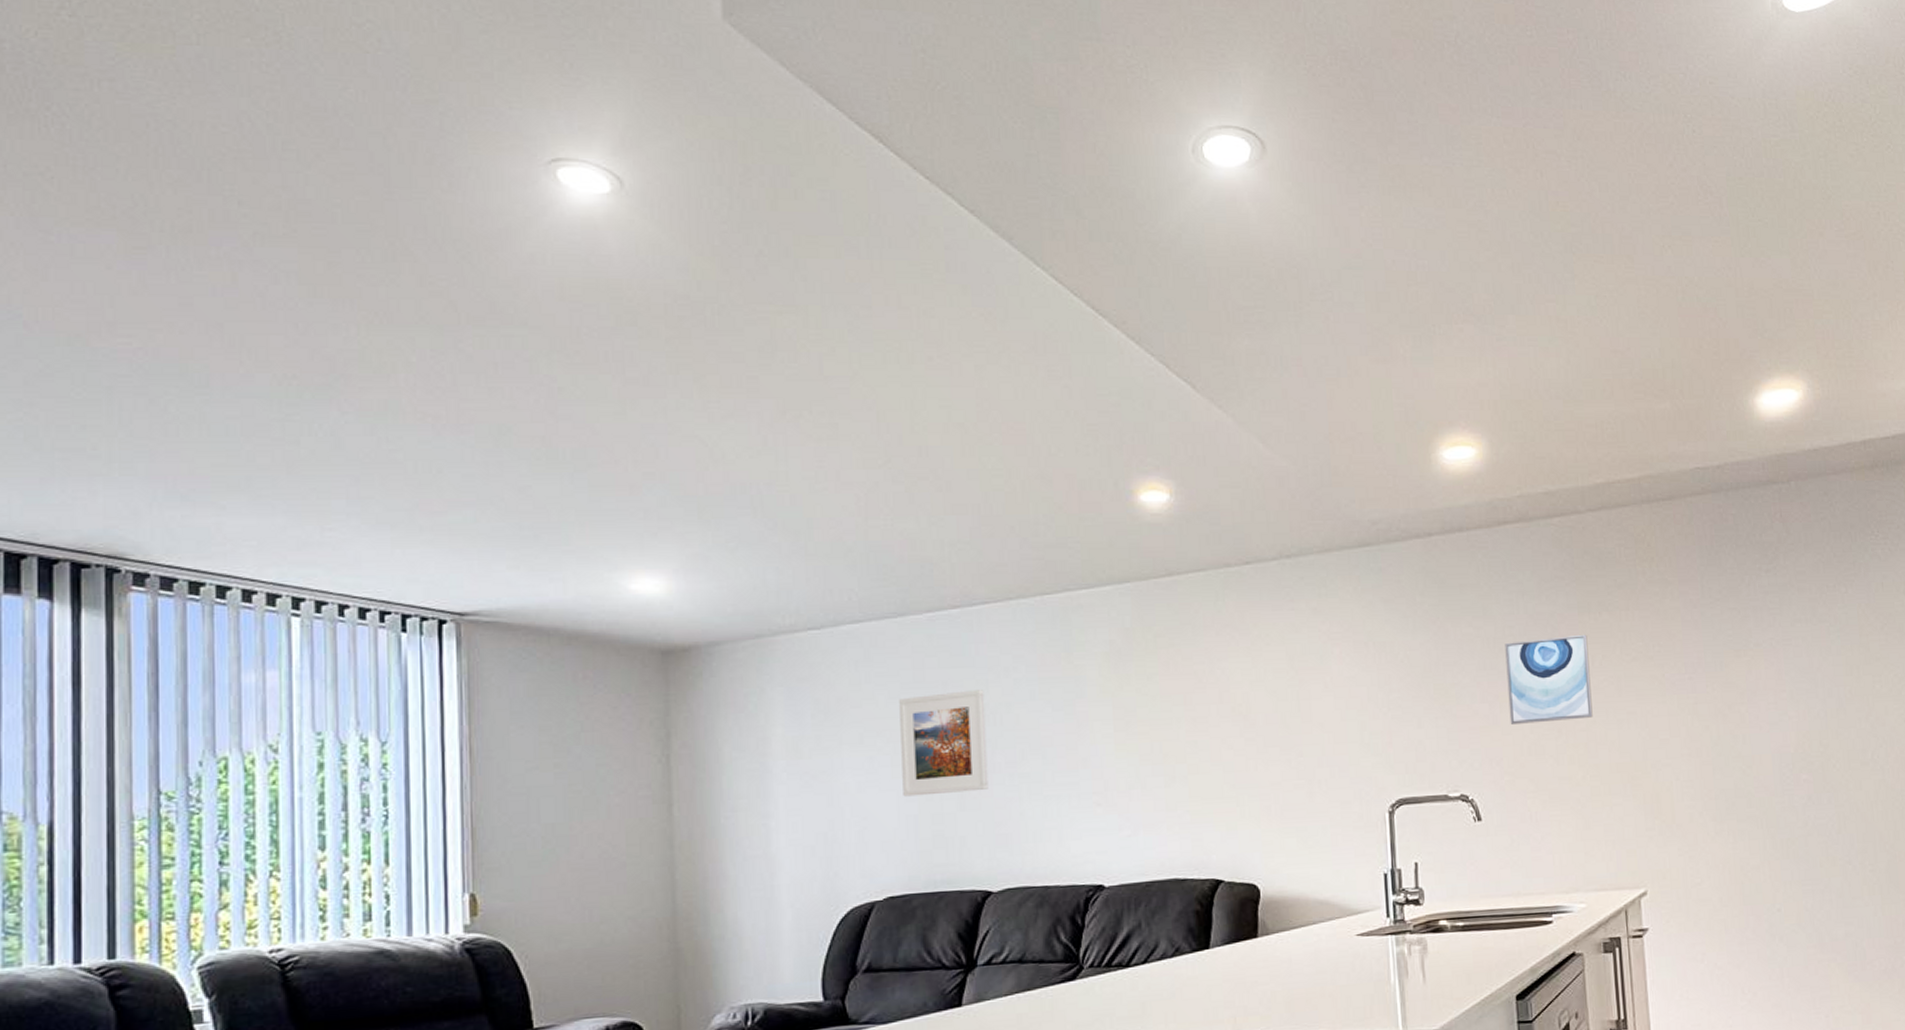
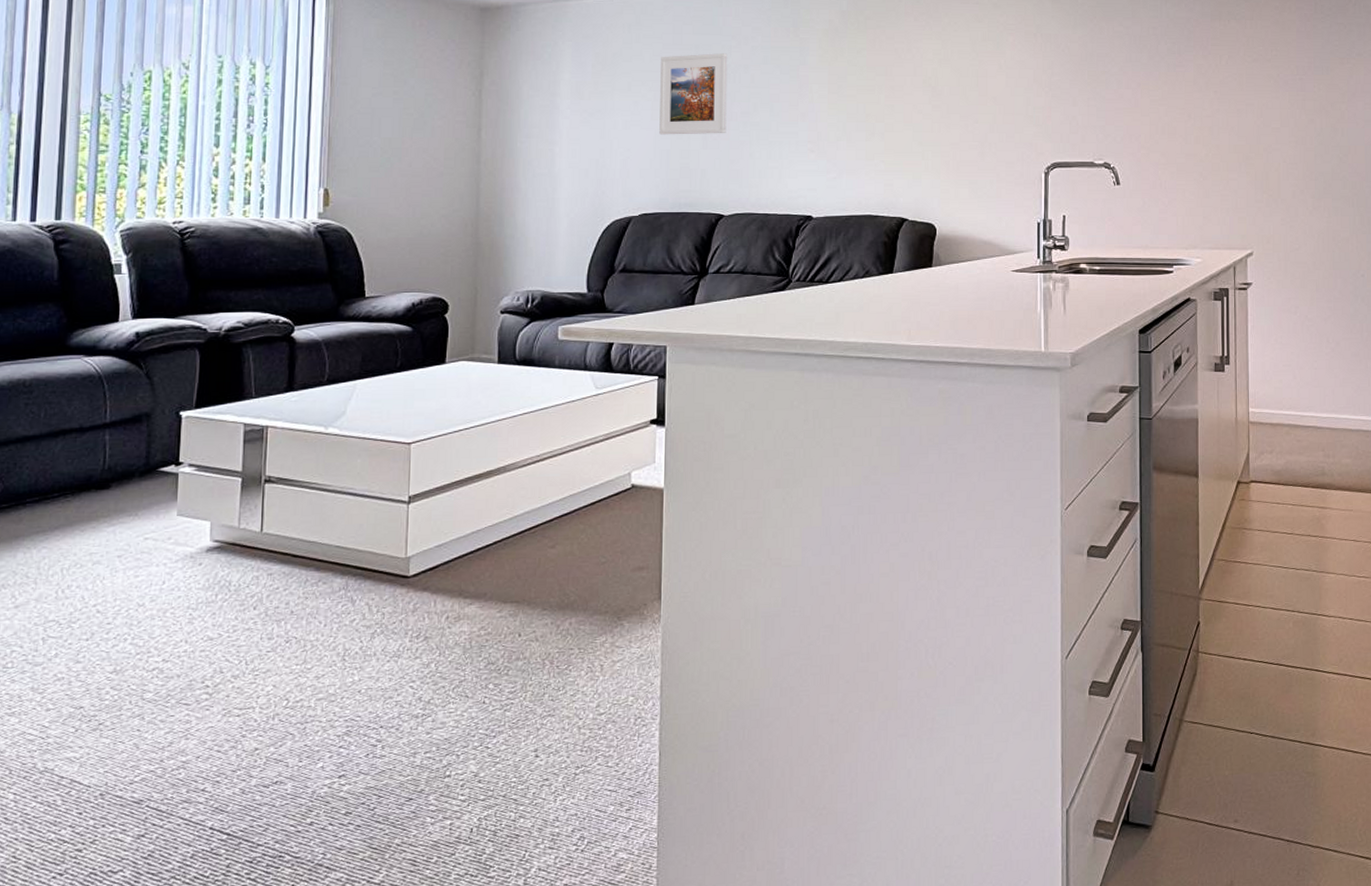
wall art: present [1505,634,1593,724] -> none [1148,37,1217,108]

